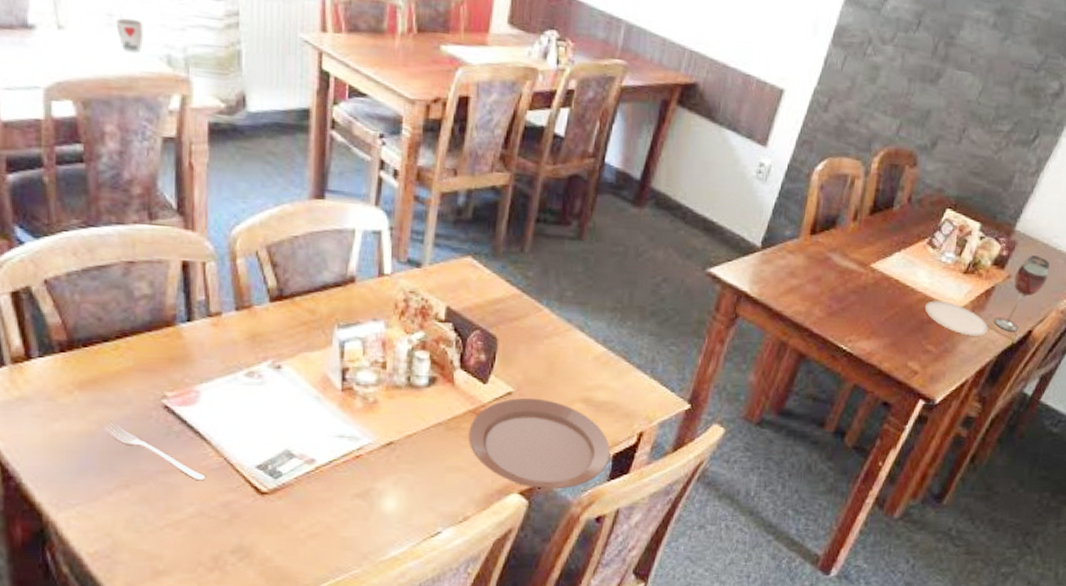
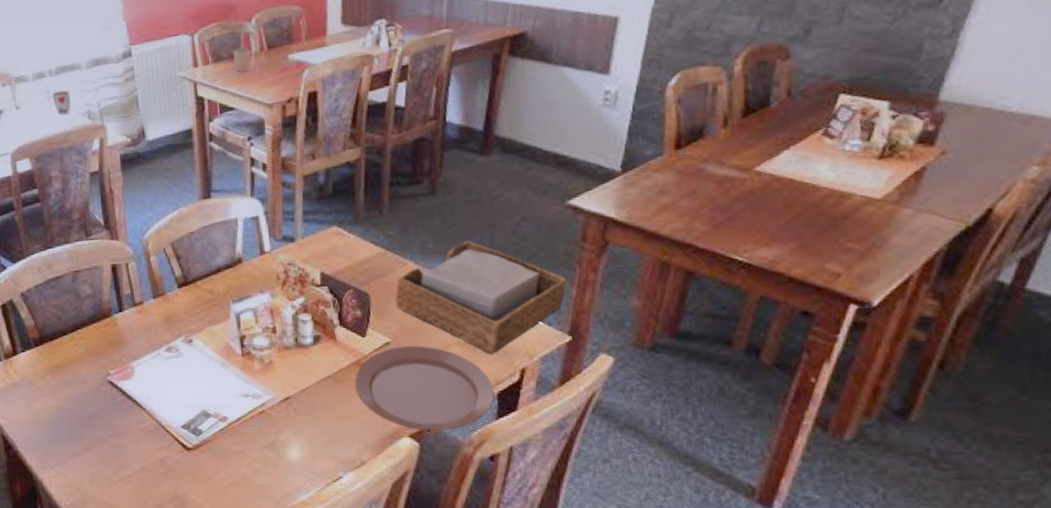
fork: present [102,421,206,481] -> none [67,397,145,441]
mug: none [373,21,403,53] -> present [233,47,257,73]
napkin holder: none [523,294,695,414] -> present [395,240,567,353]
plate: present [924,301,988,337] -> none [834,192,927,226]
wineglass: present [994,255,1051,332] -> none [934,123,1002,214]

